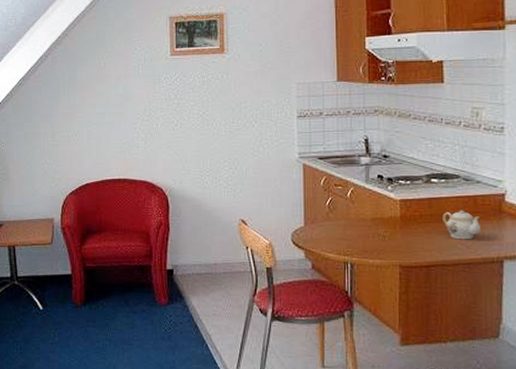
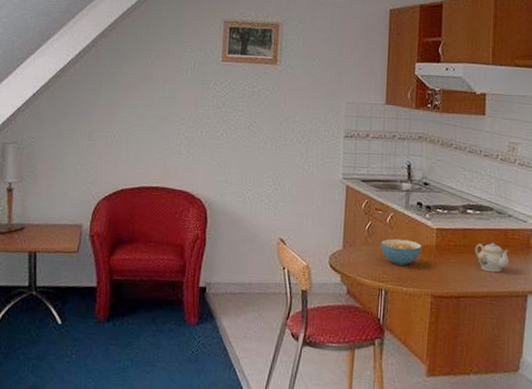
cereal bowl: none [343,212,386,238] -> present [381,238,421,266]

